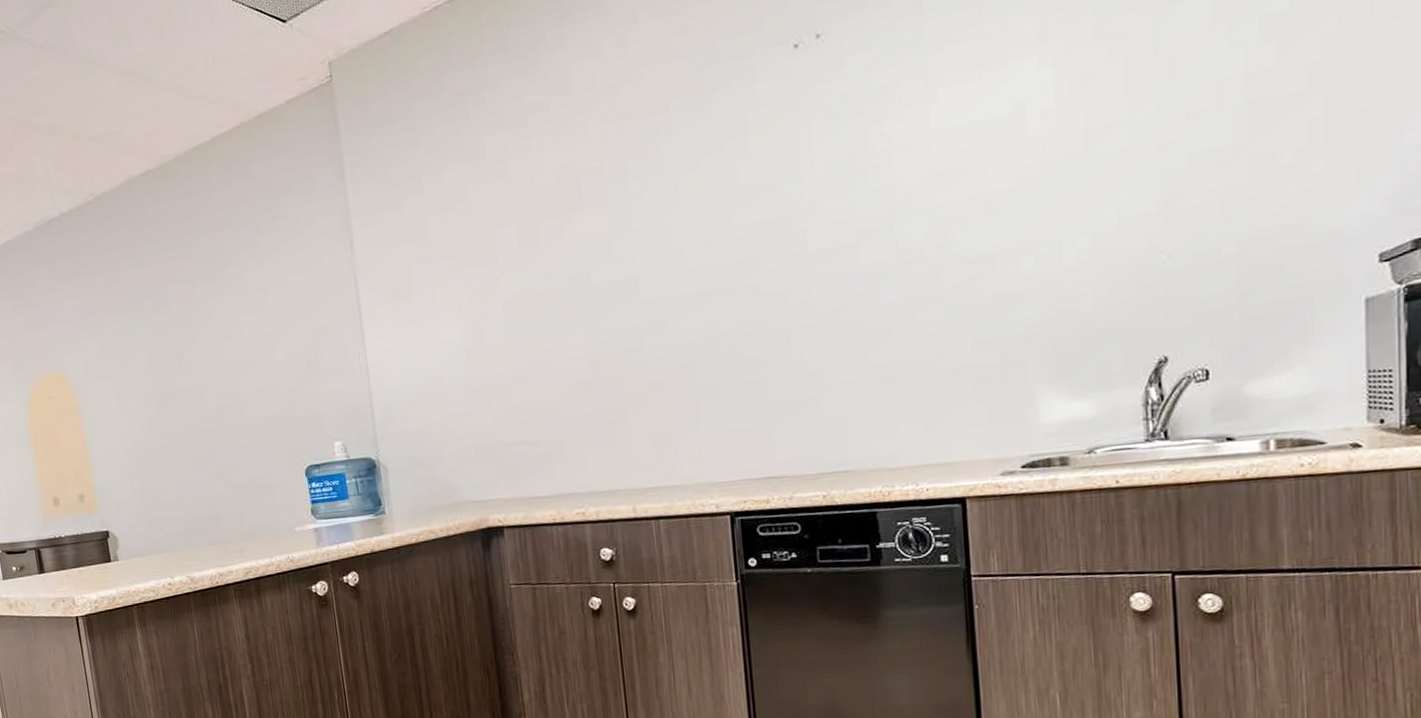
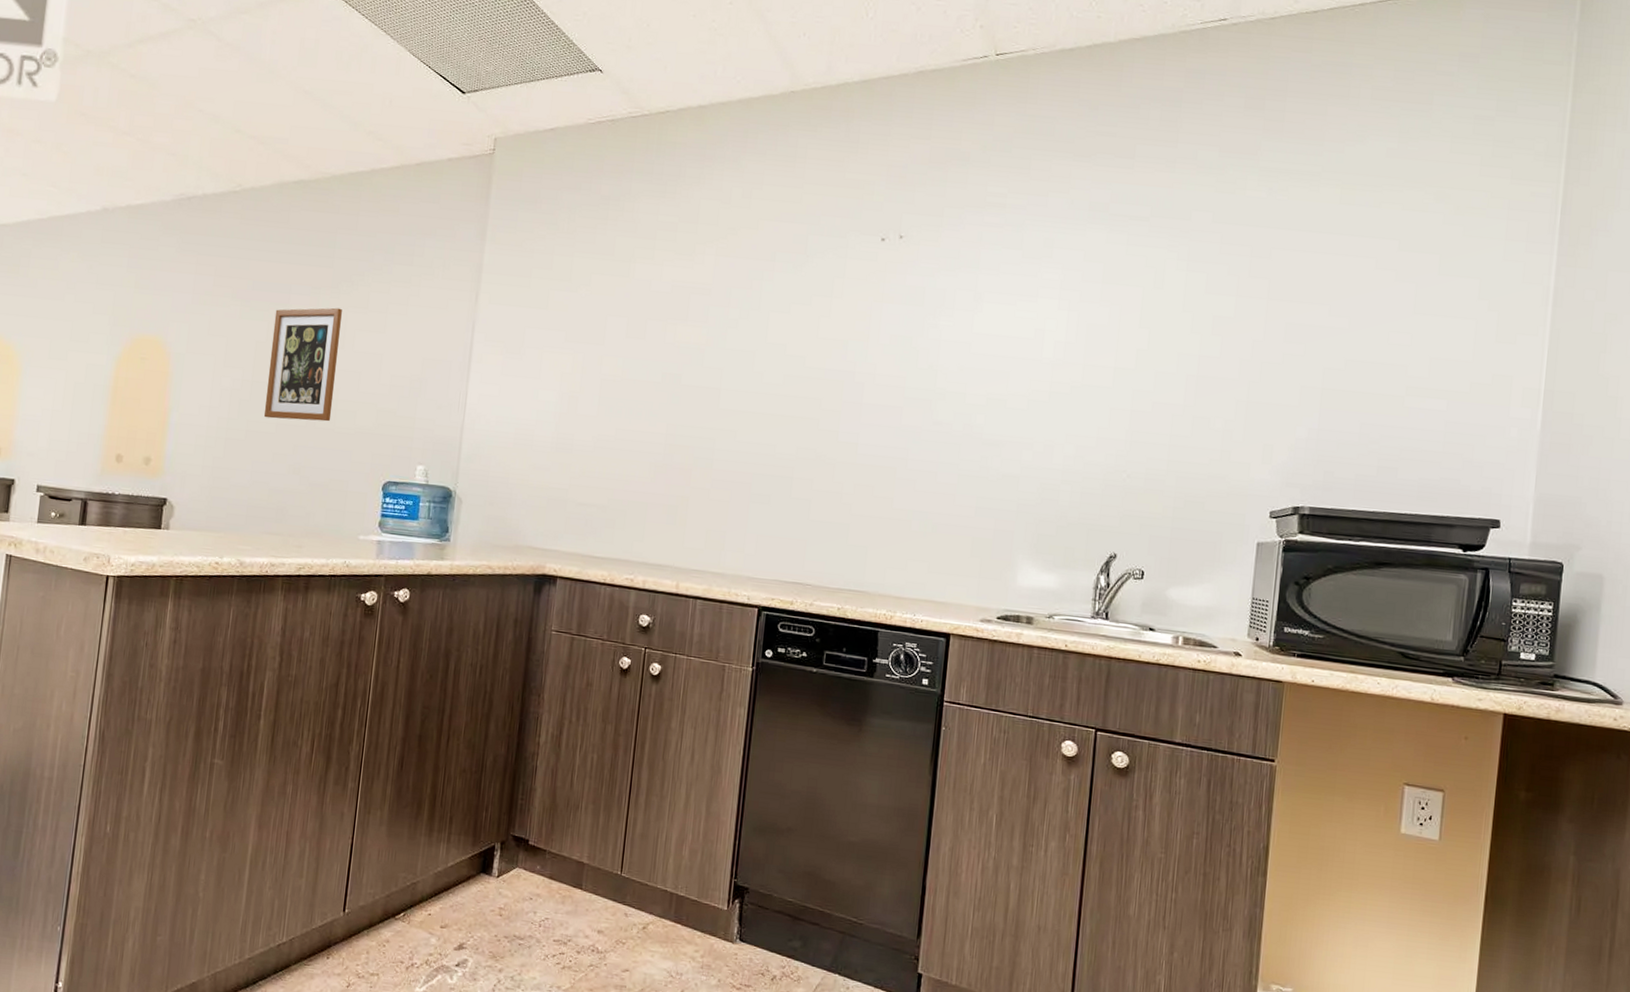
wall art: none [158,296,239,429] -> present [263,307,342,422]

